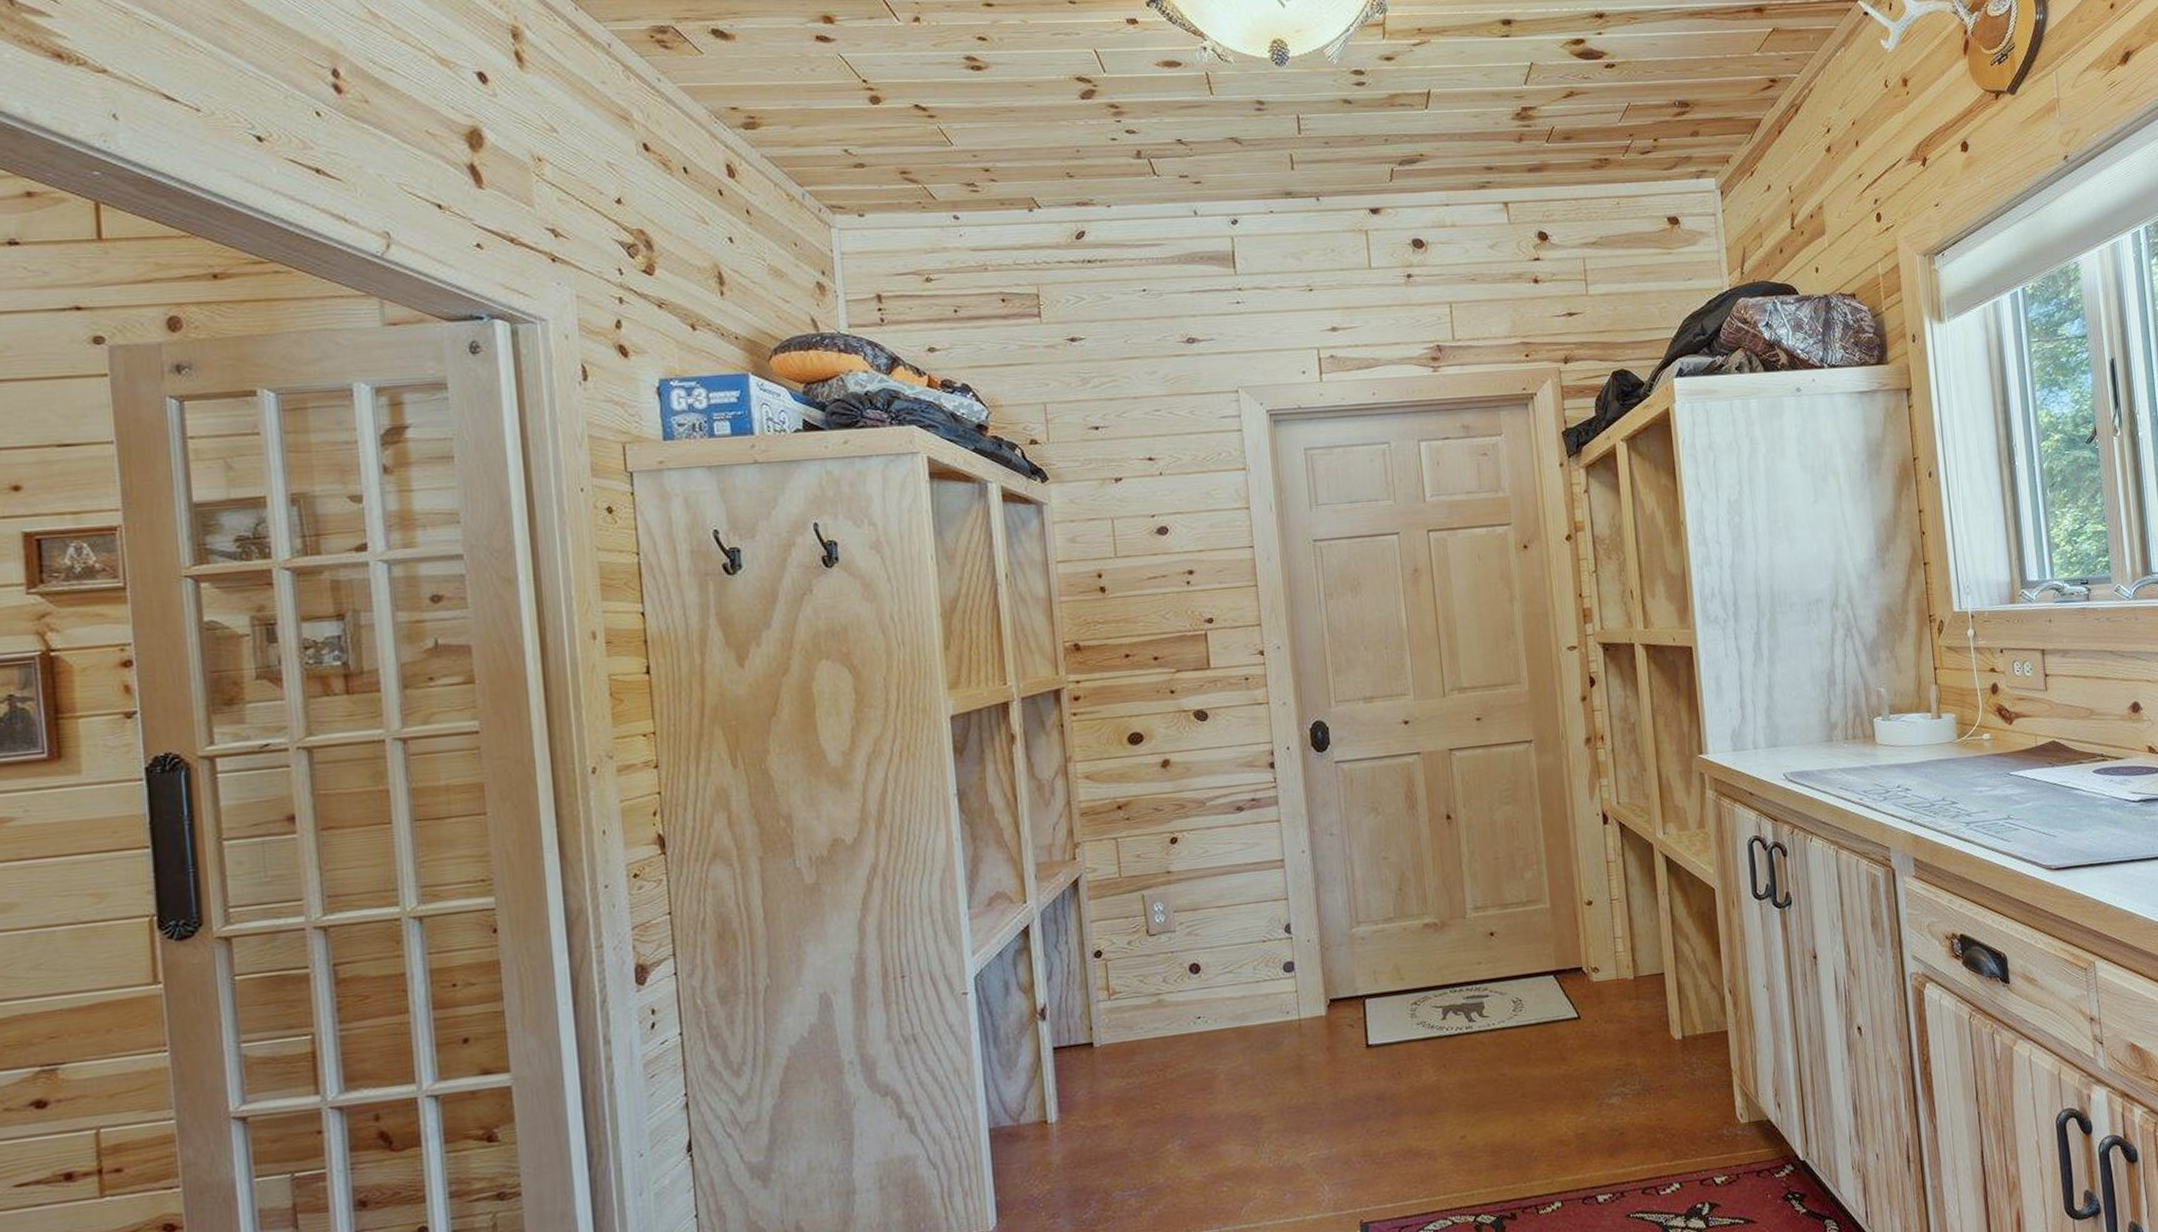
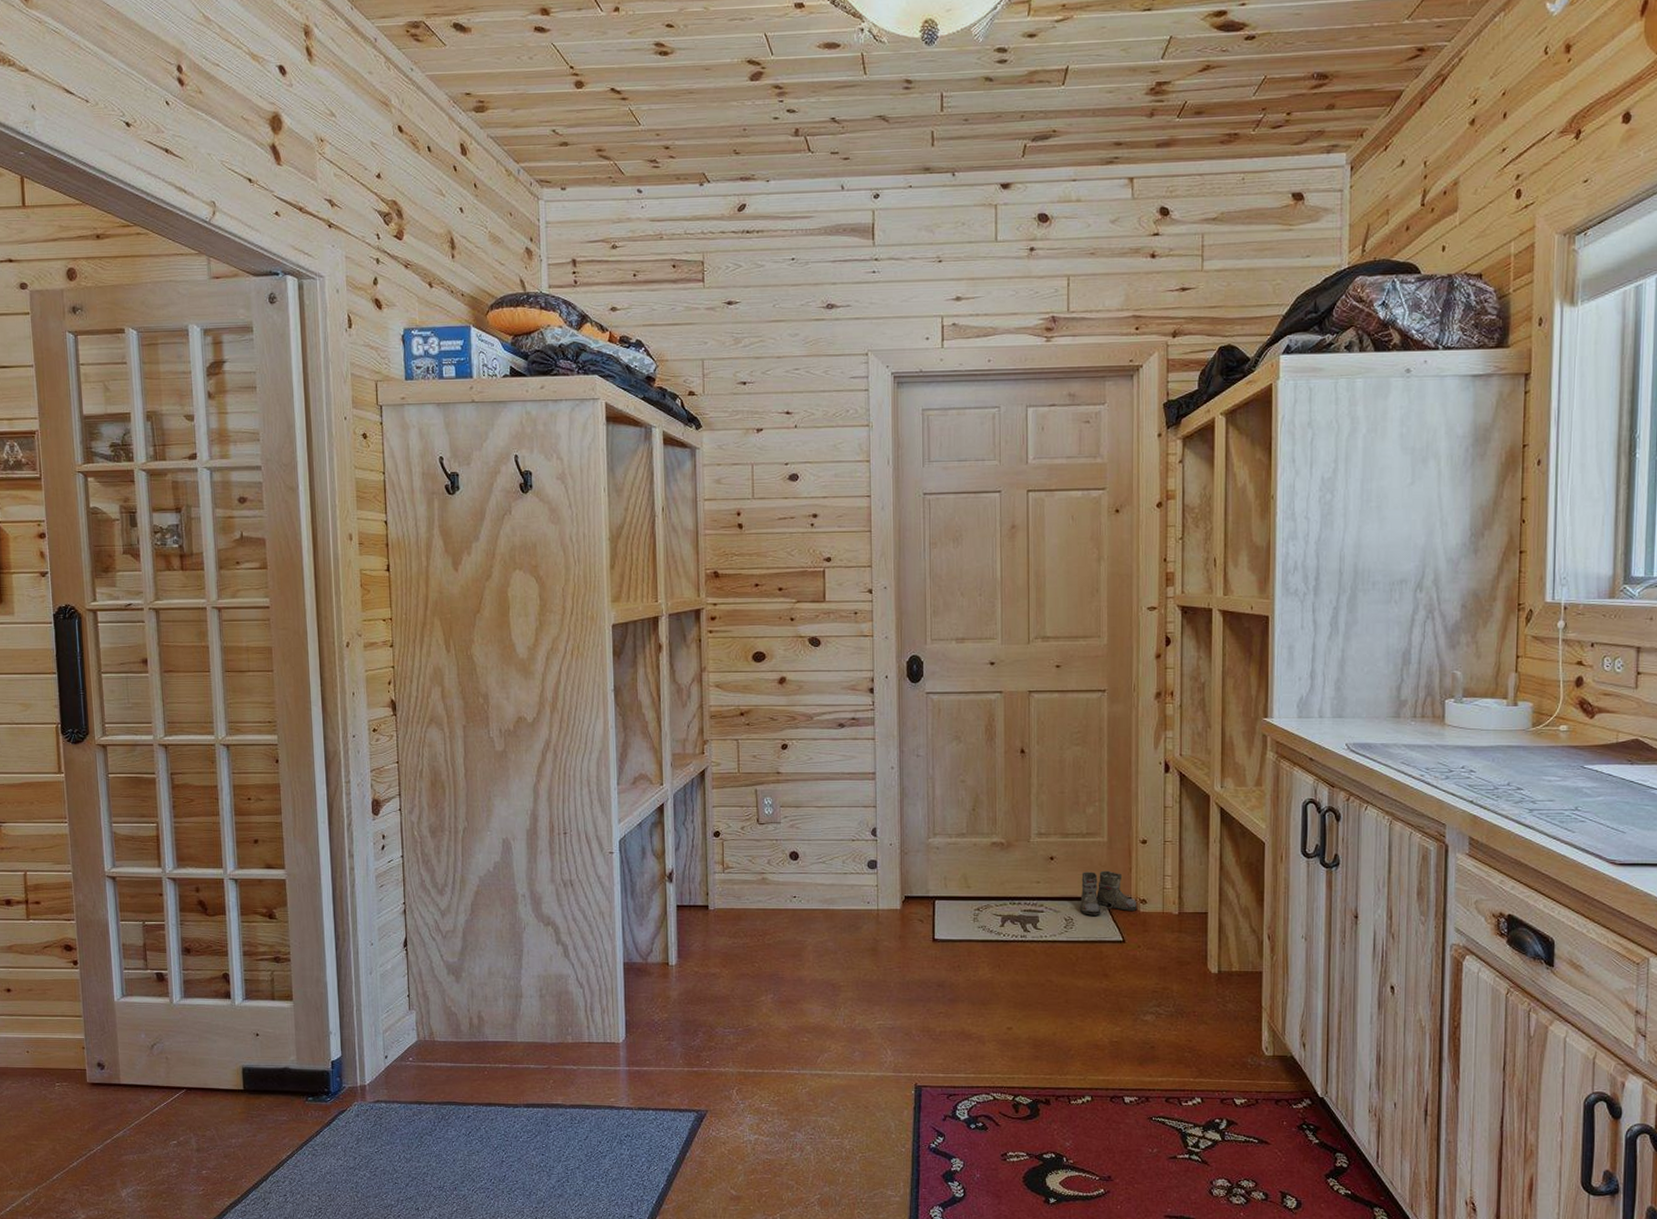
boots: none [1517,940,1590,994] -> present [1070,870,1138,915]

